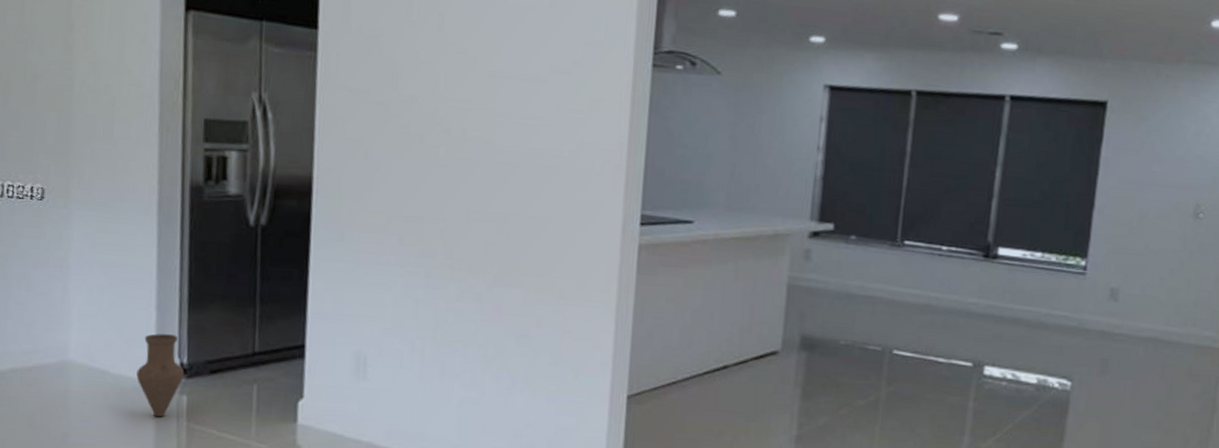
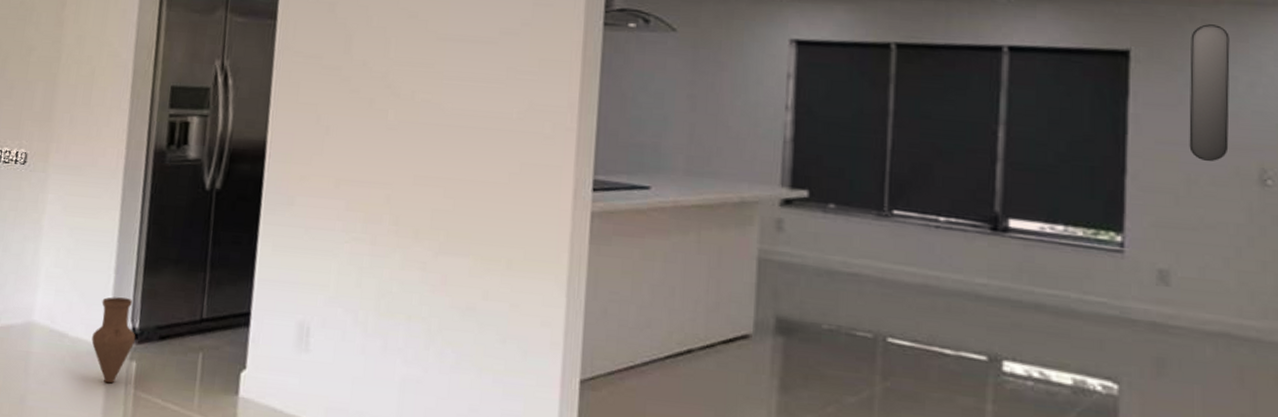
home mirror: none [1144,80,1186,199] -> present [1189,24,1230,162]

